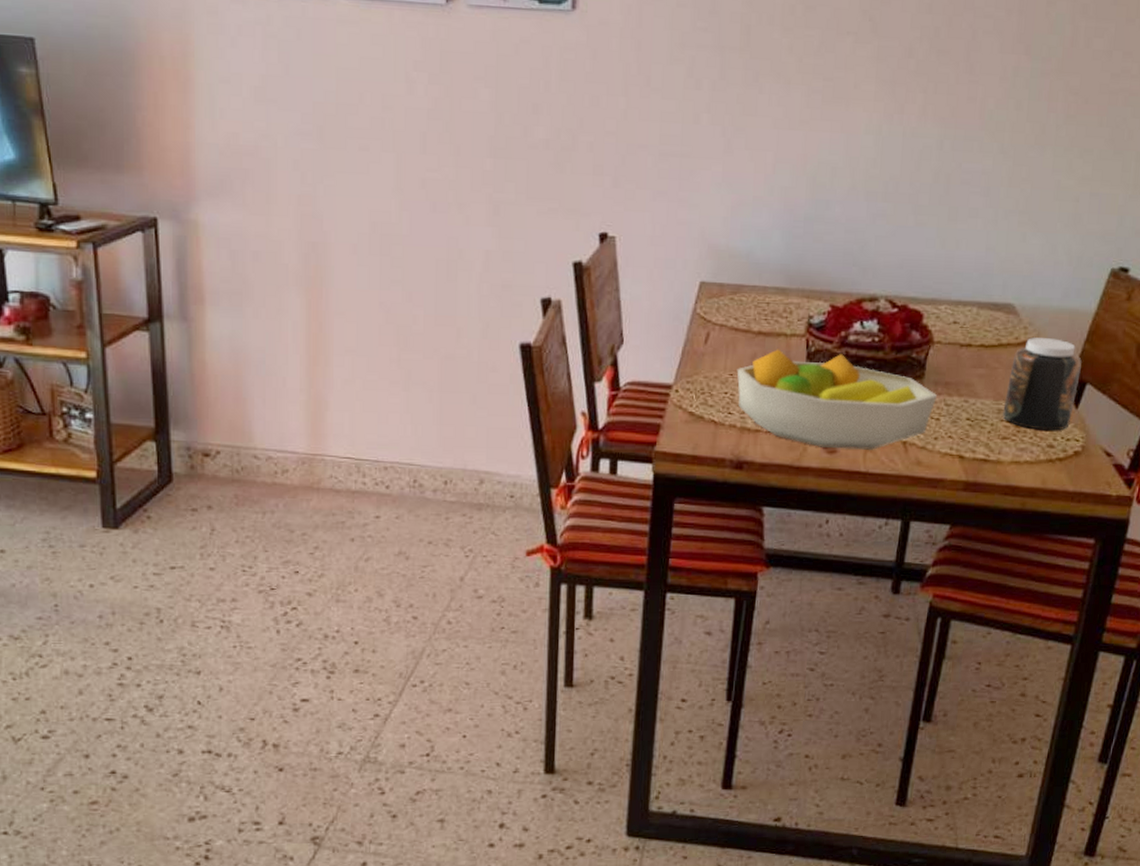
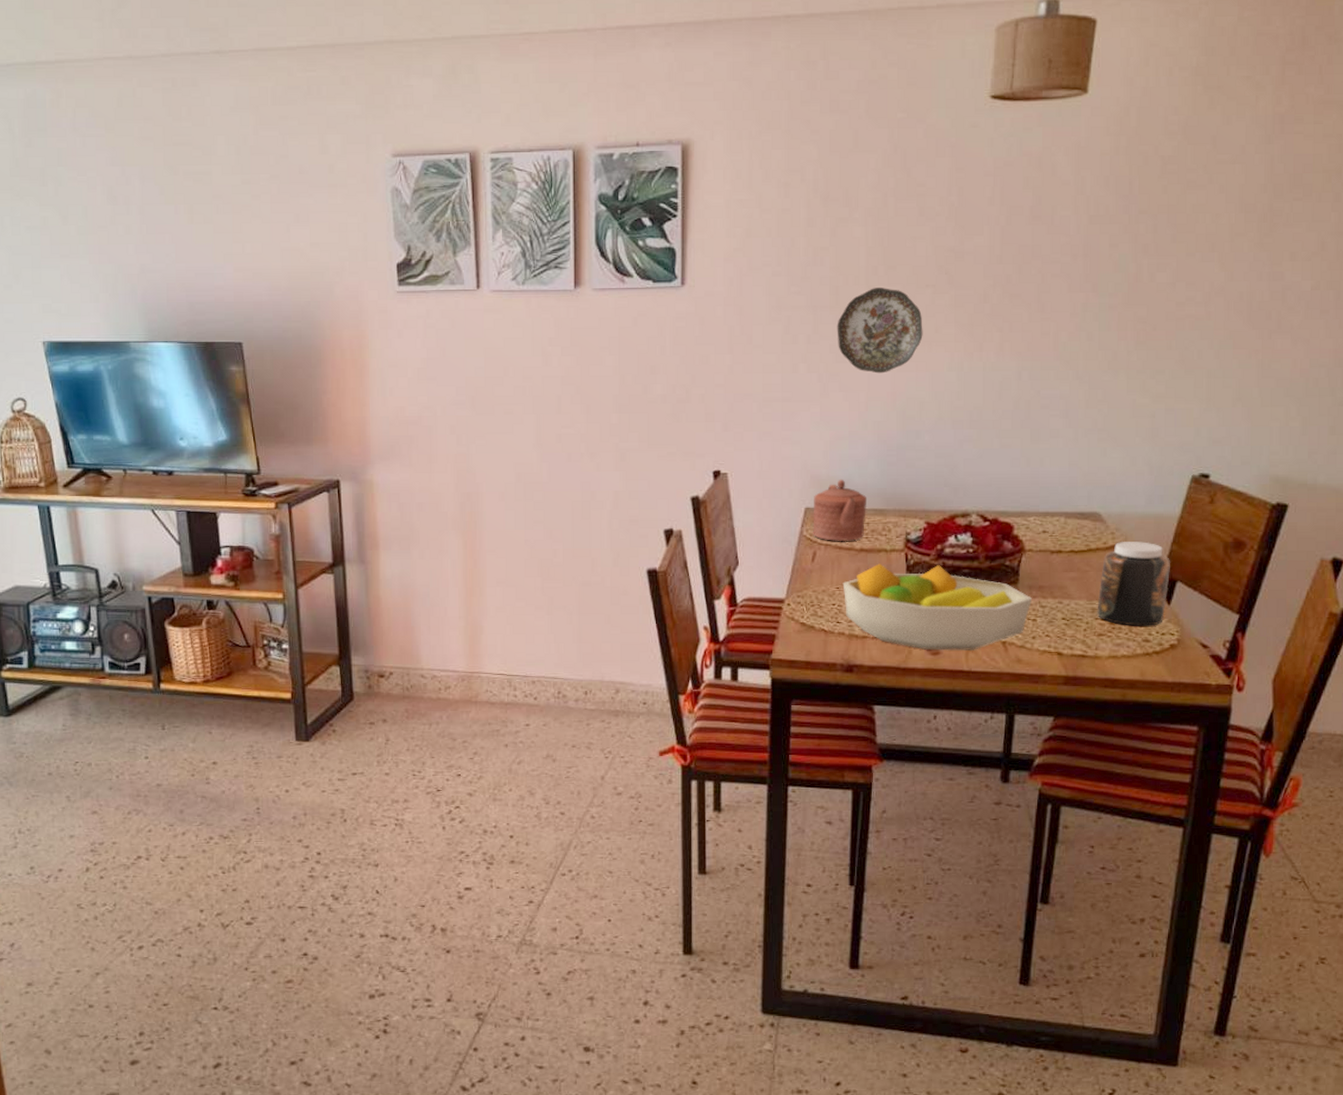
teapot: none [707,251,769,322] -> present [813,479,868,541]
decorative plate: none [746,30,841,132] -> present [837,288,923,374]

